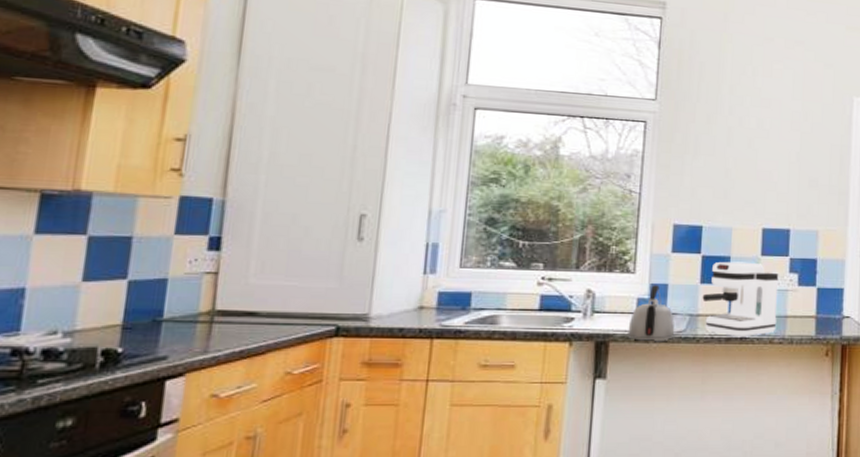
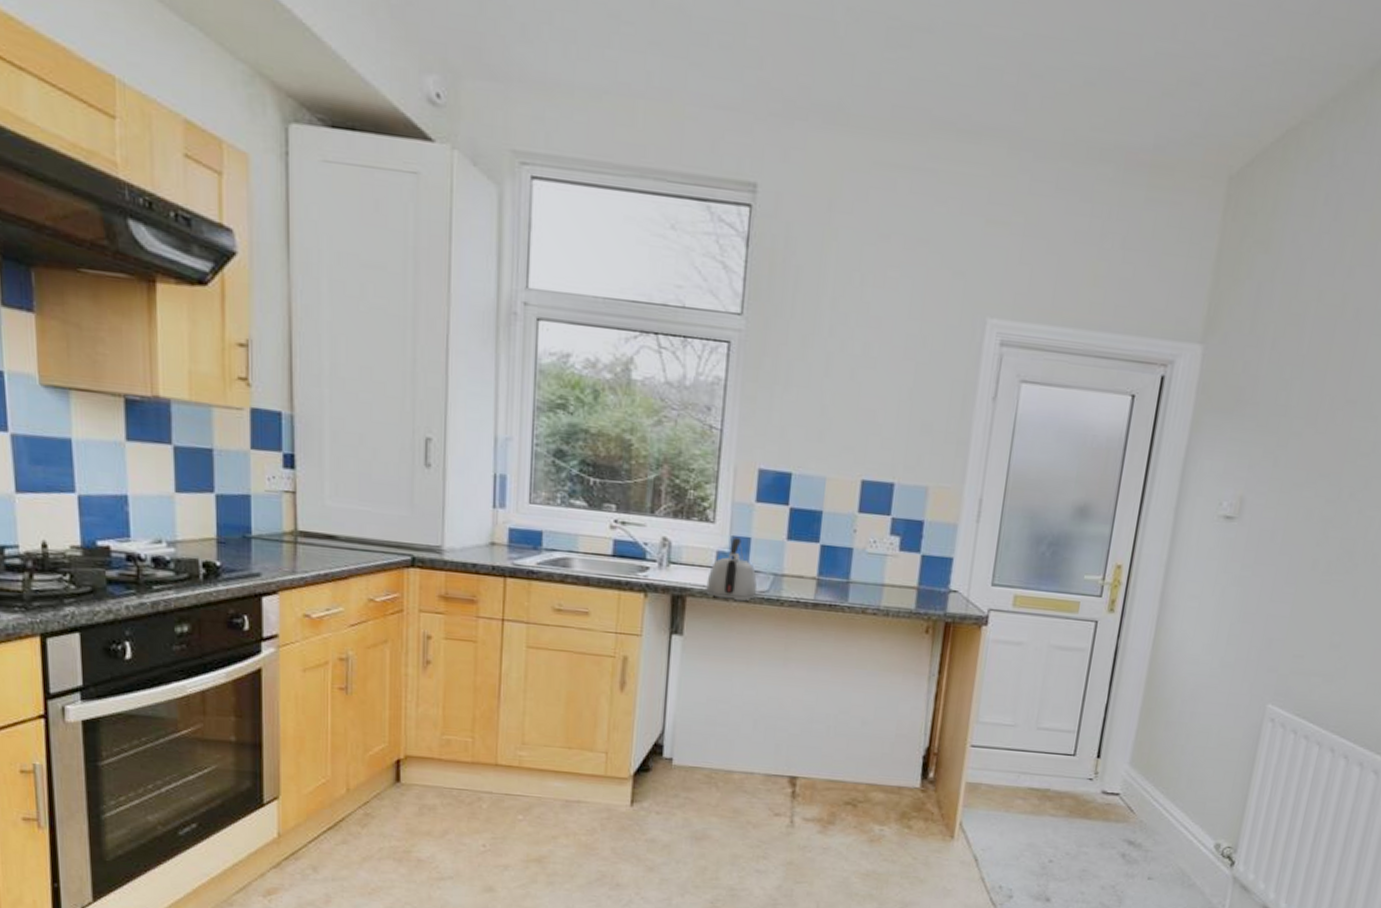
coffee maker: present [702,261,779,339] -> none [788,516,878,606]

